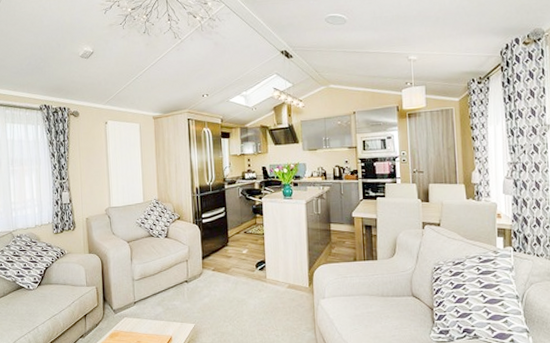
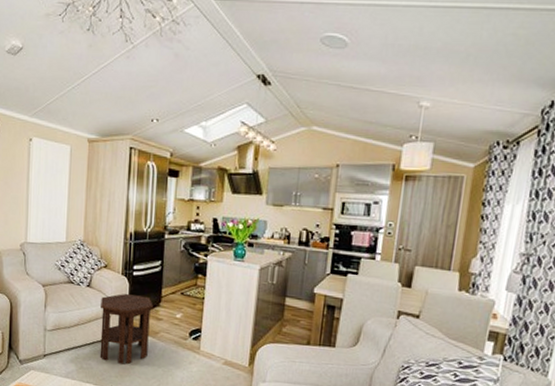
side table: none [178,238,223,301] -> present [99,293,154,365]

